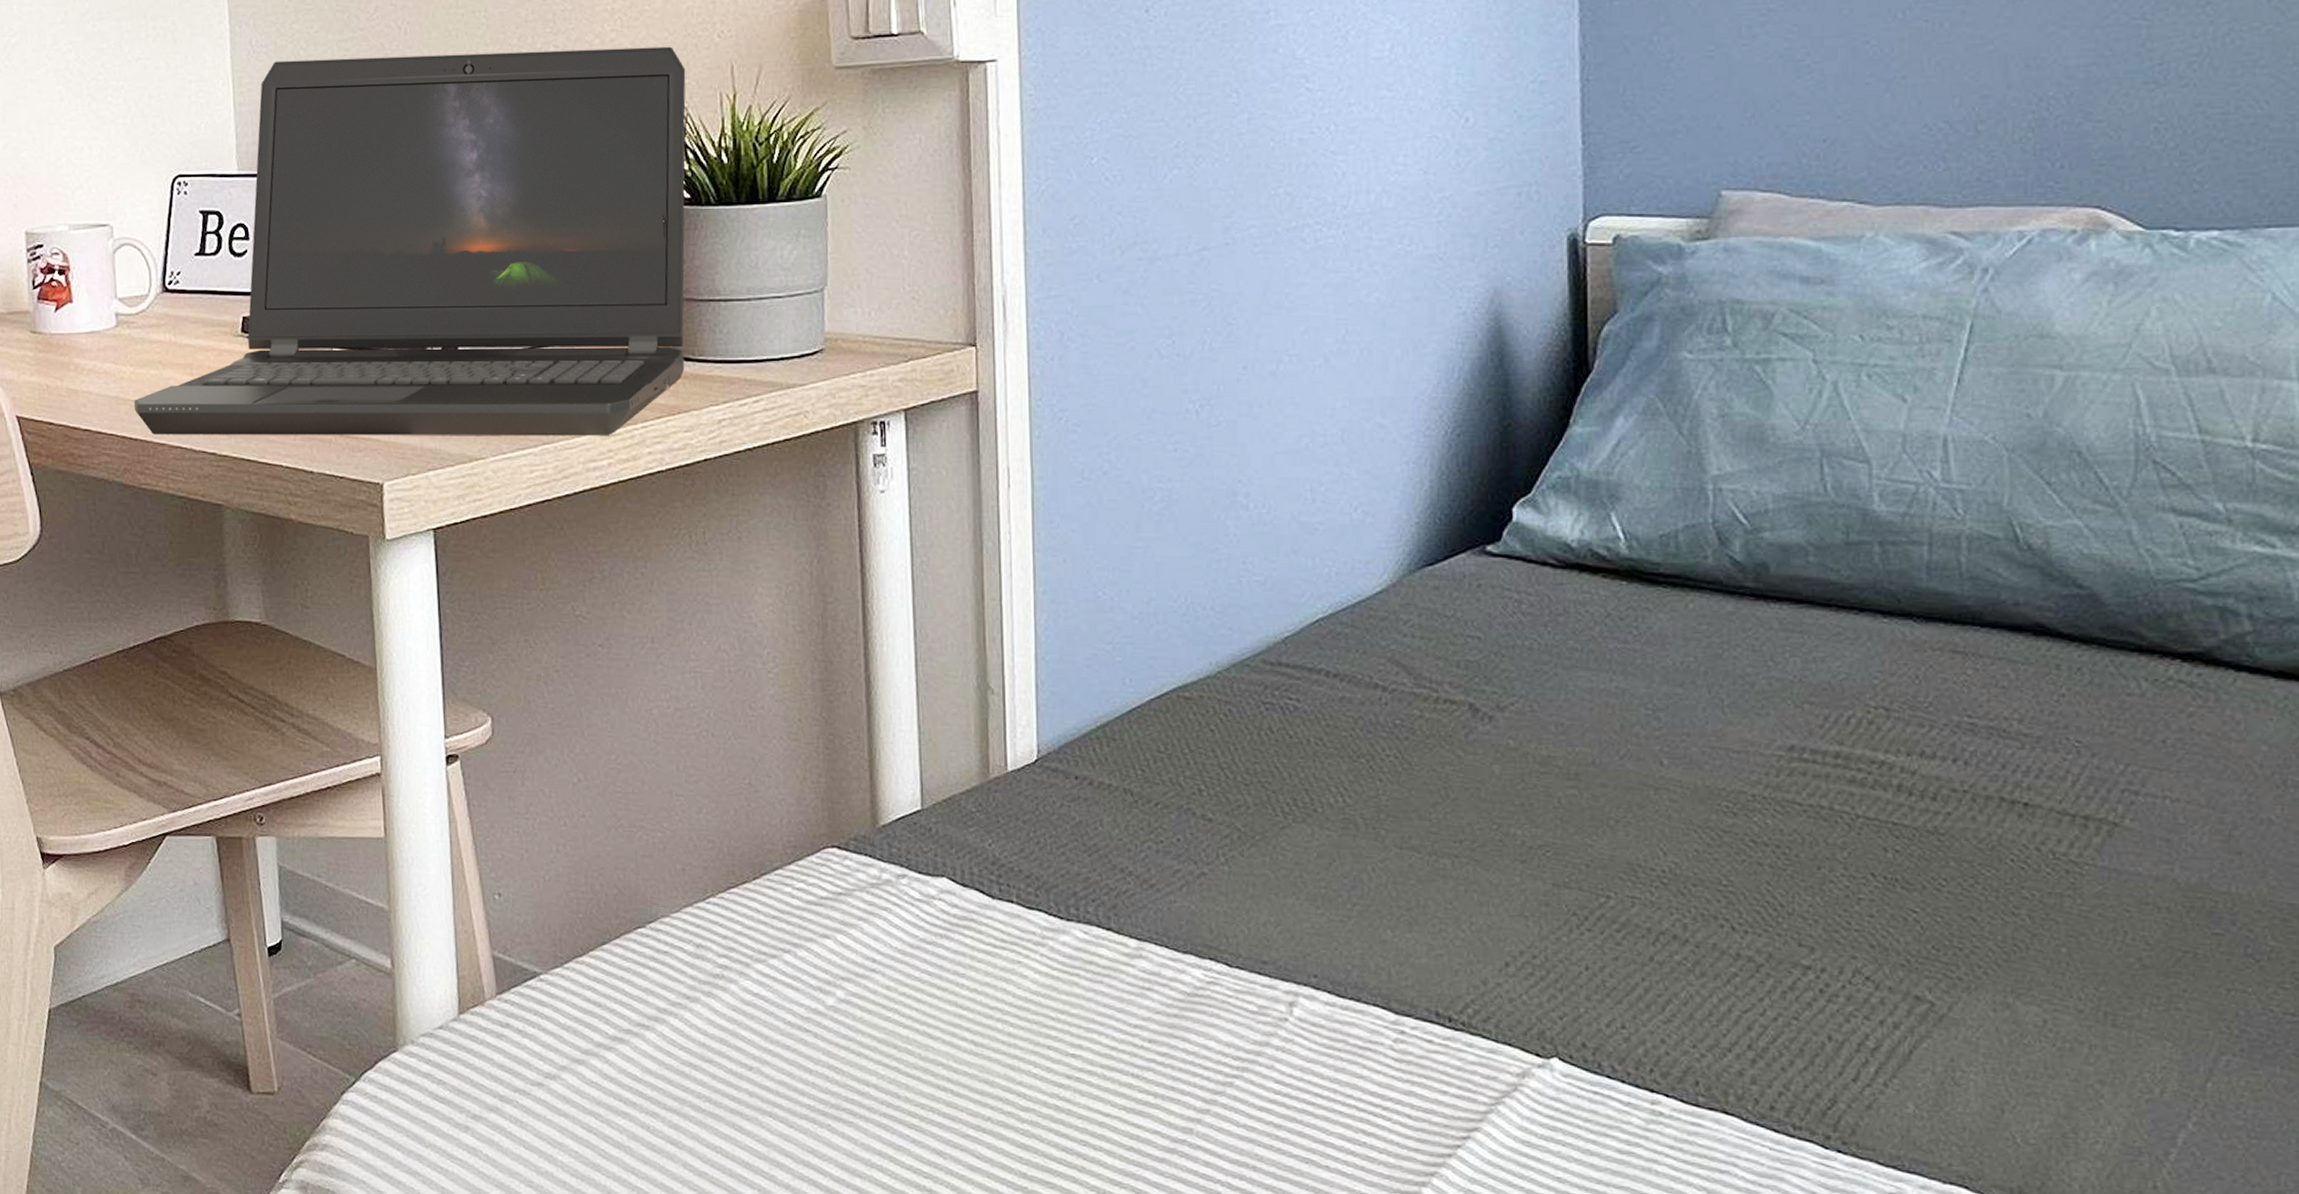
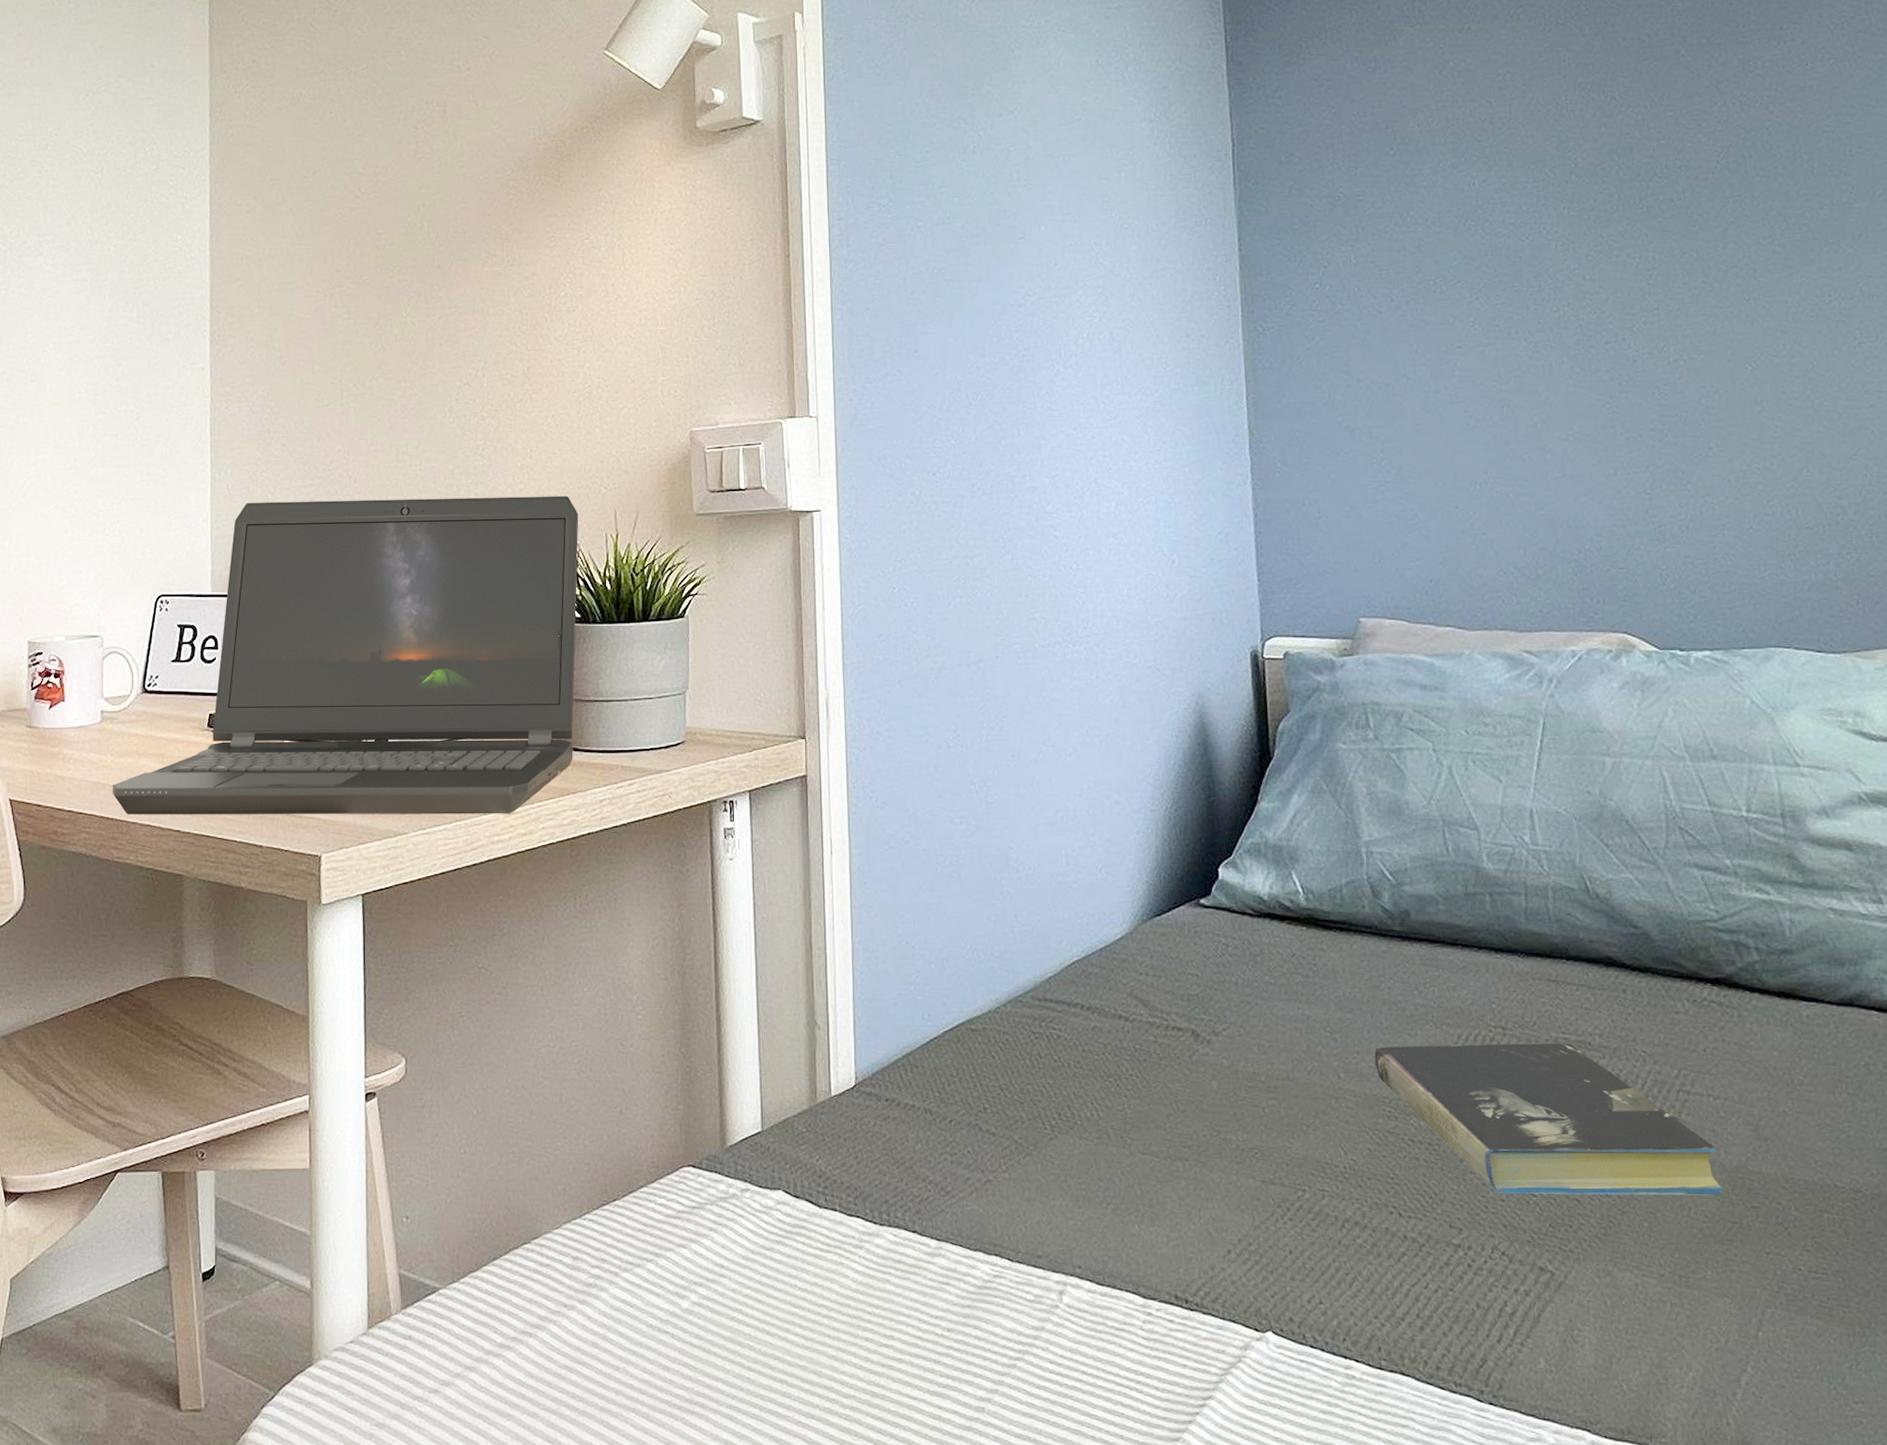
book: none [1710,727,2172,919] -> present [1374,1043,1722,1196]

